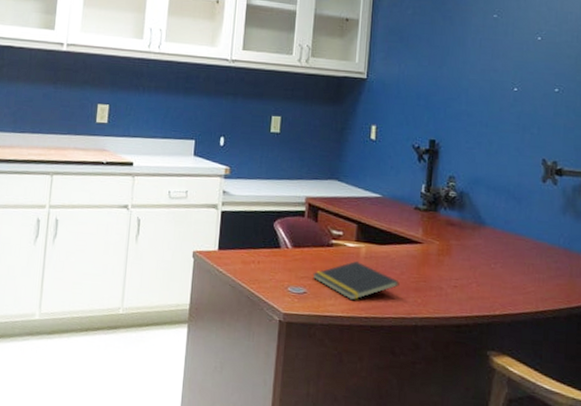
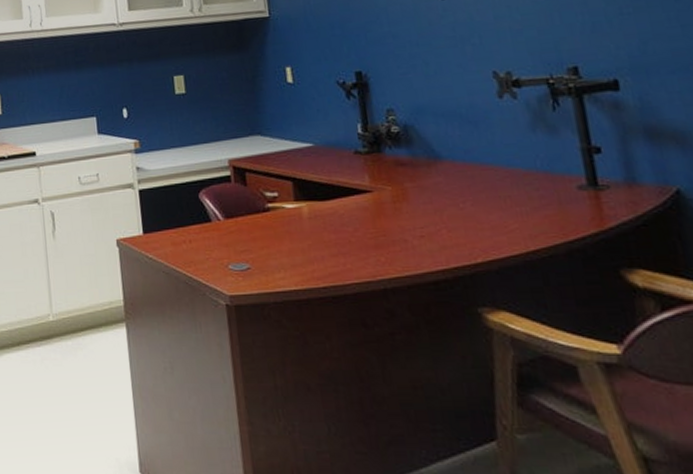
notepad: present [312,260,400,301] -> none [253,222,356,270]

